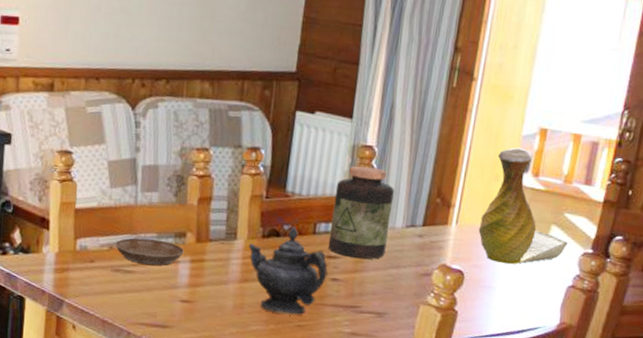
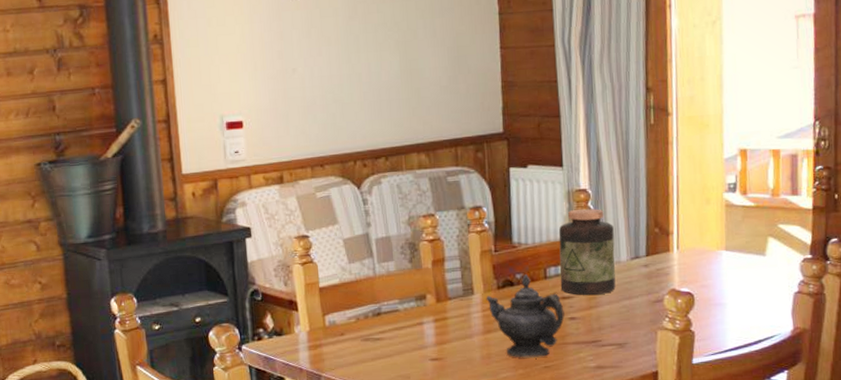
saucer: present [115,238,184,266] -> none [361,305,427,331]
vase: present [478,147,568,264] -> none [699,170,787,280]

